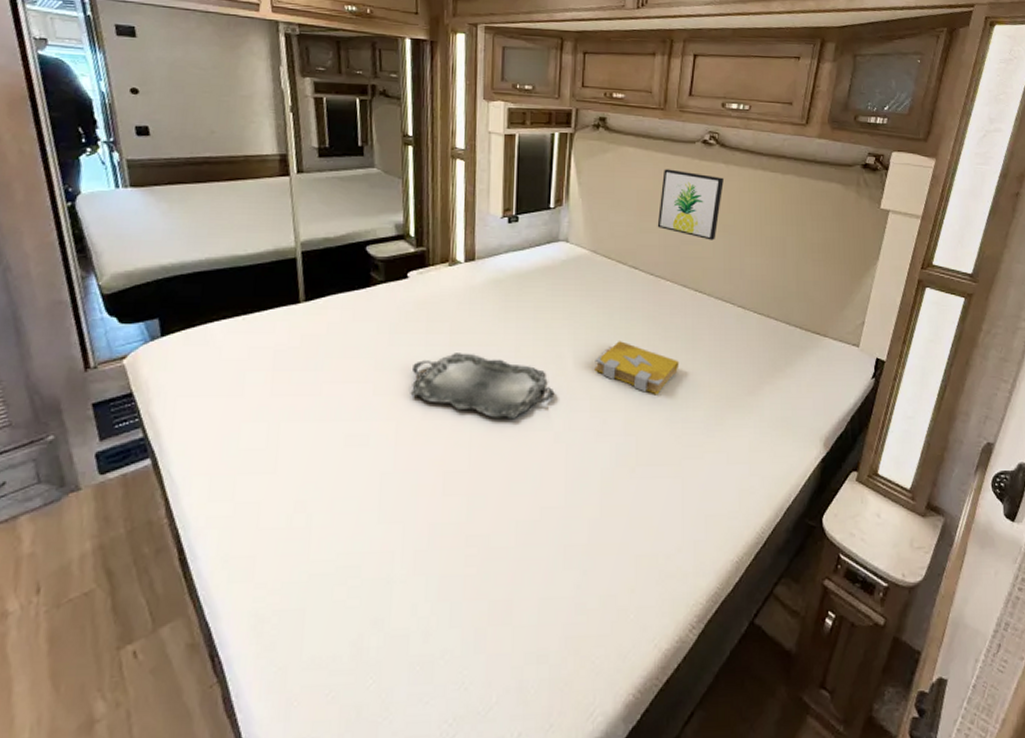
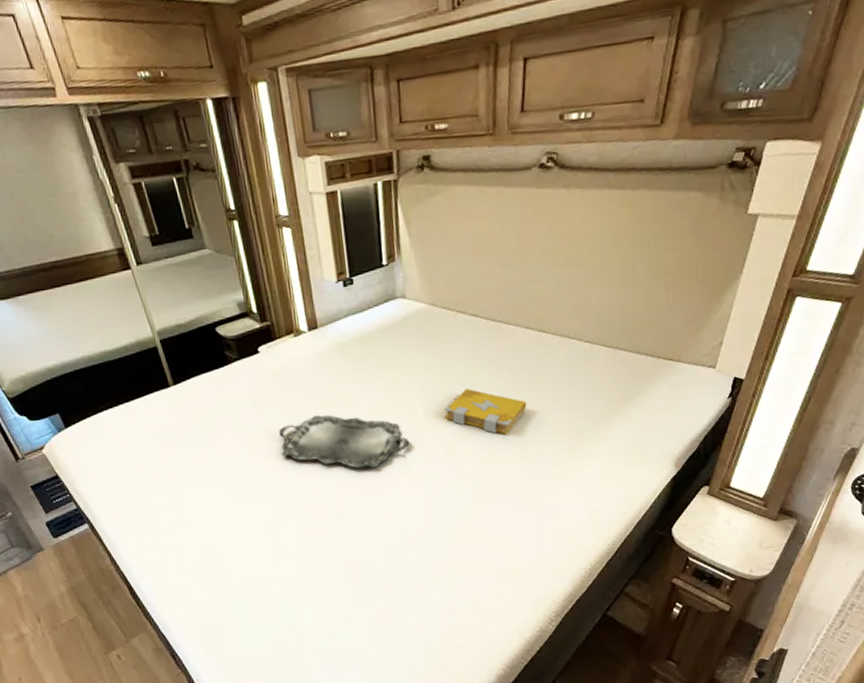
wall art: present [657,169,724,240] -> none [495,203,565,277]

